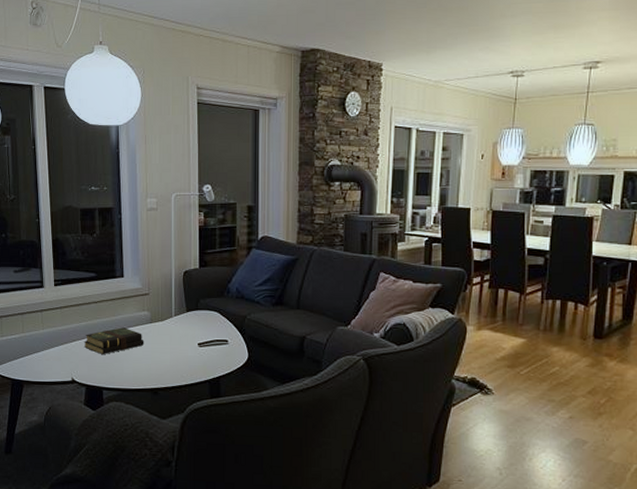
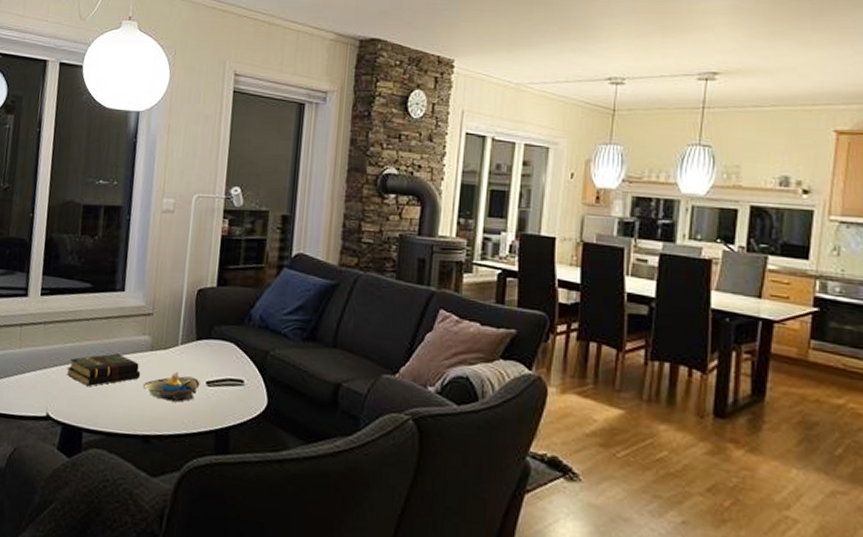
decorative bowl: none [147,338,193,361] -> present [142,372,200,403]

